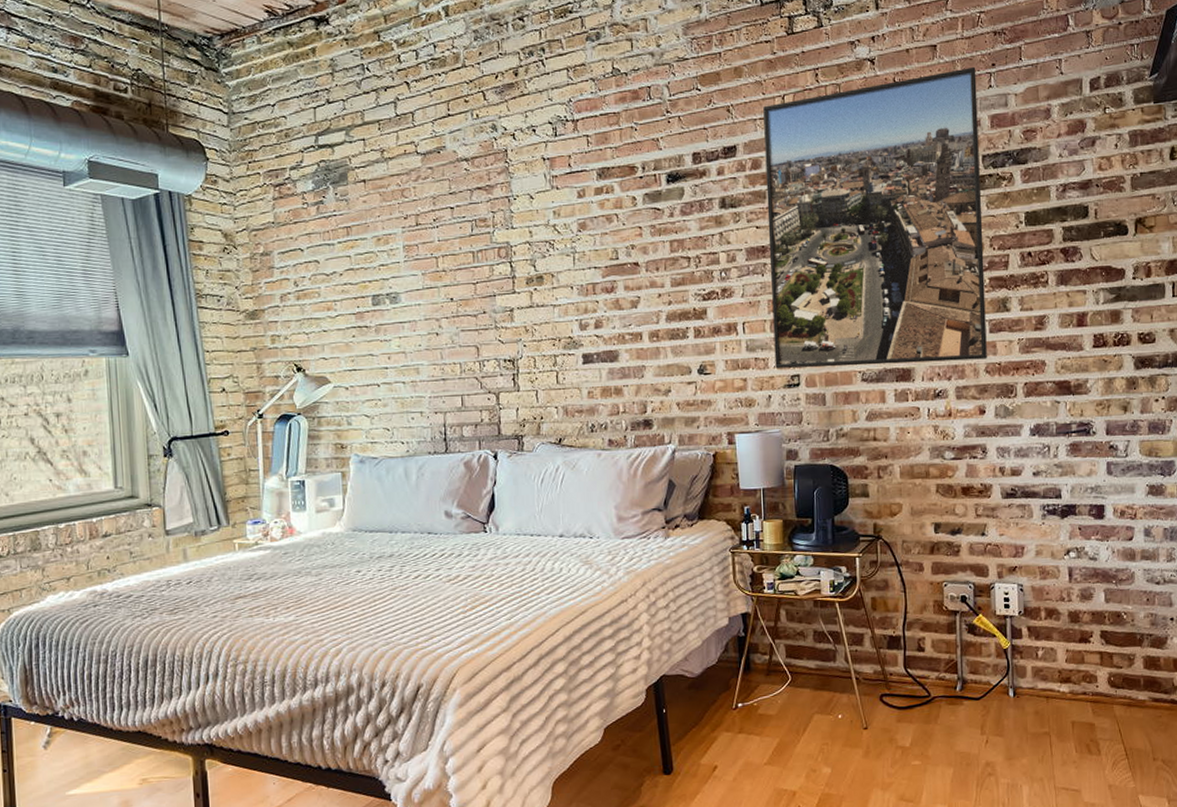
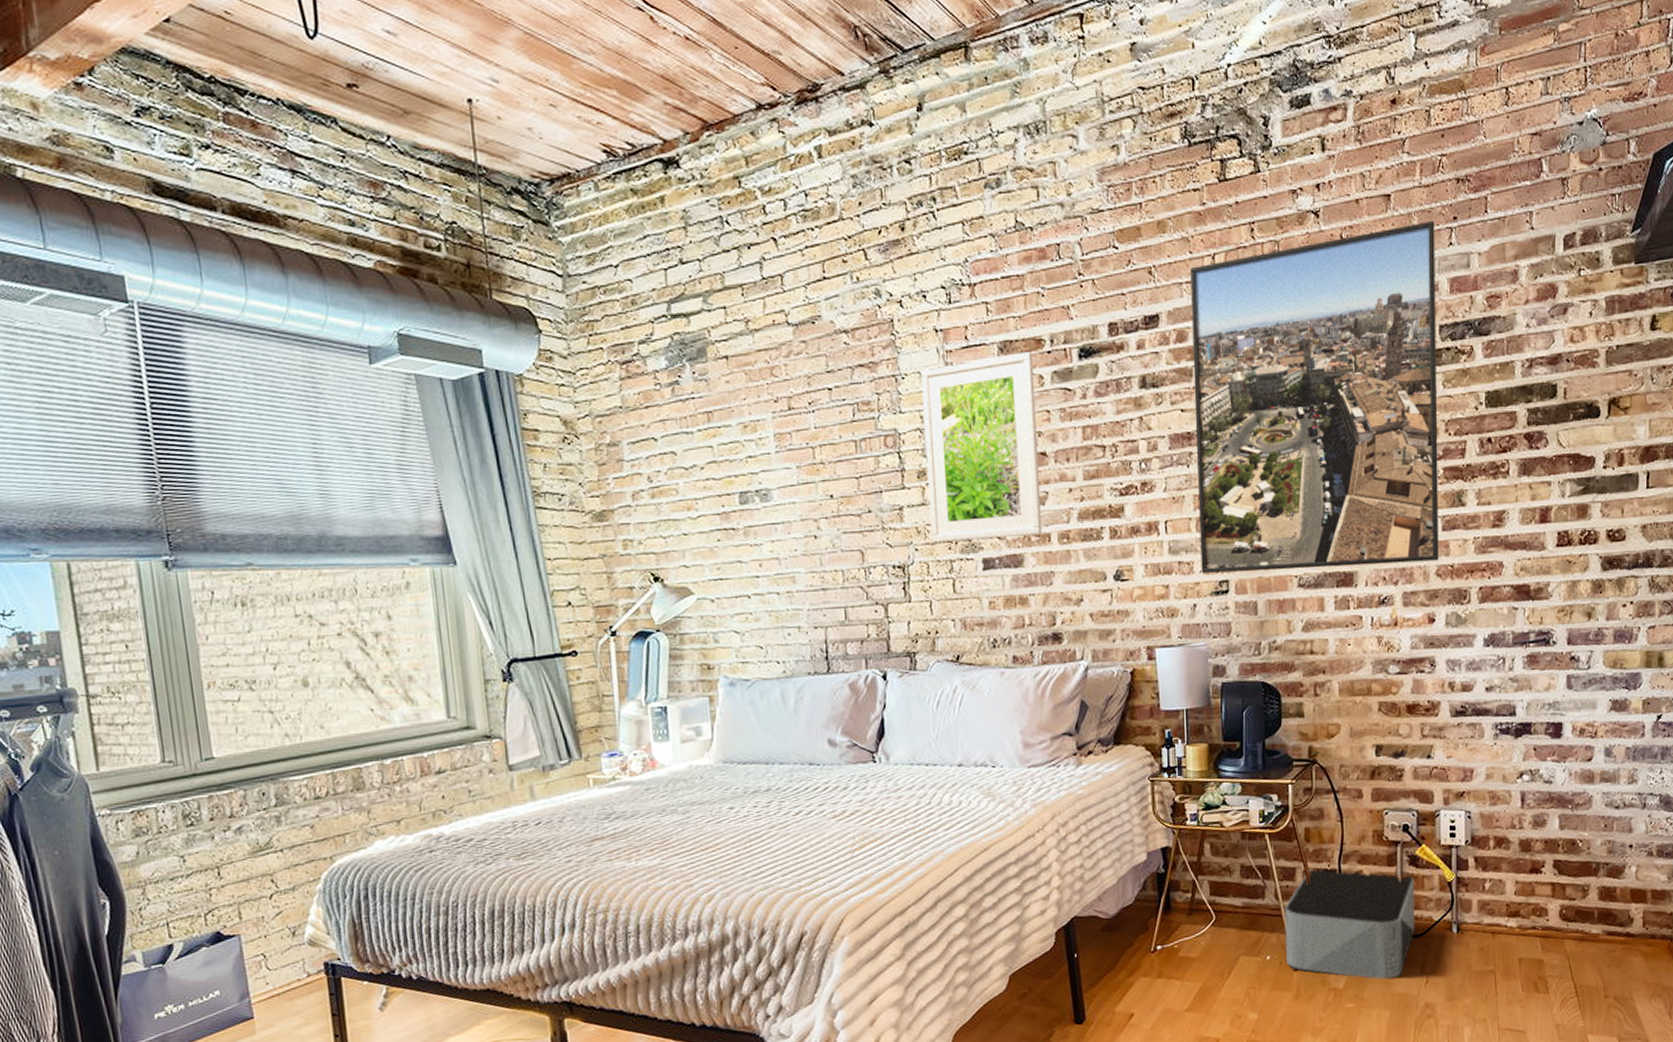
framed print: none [530,177,635,339] -> present [921,352,1043,542]
storage bin: none [854,633,974,739] -> present [1284,867,1416,980]

